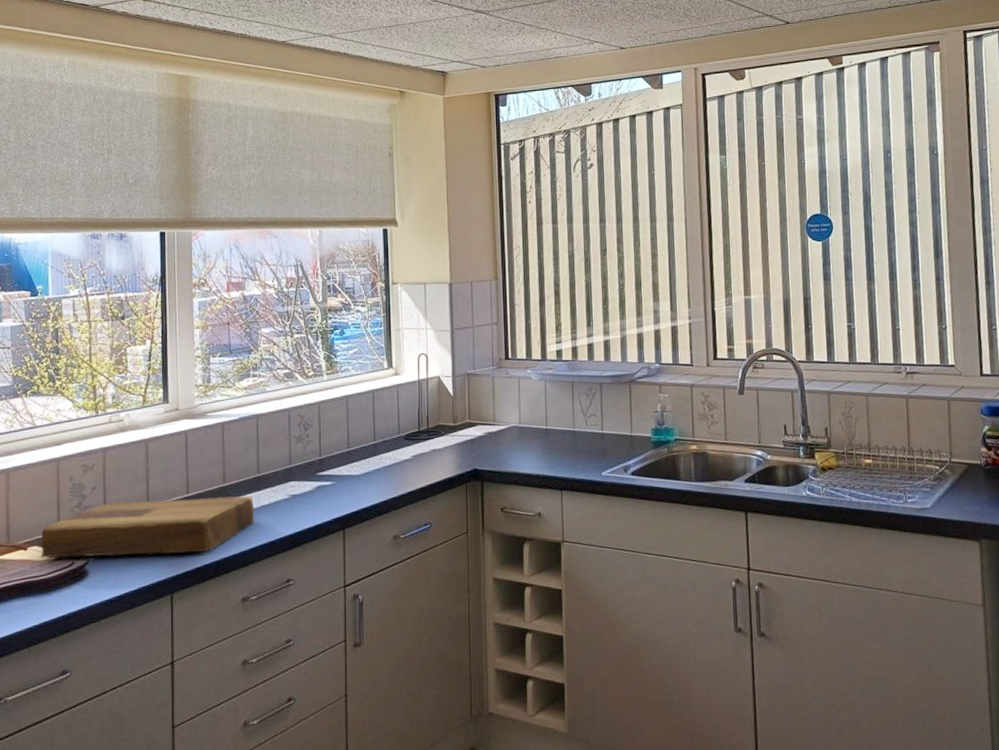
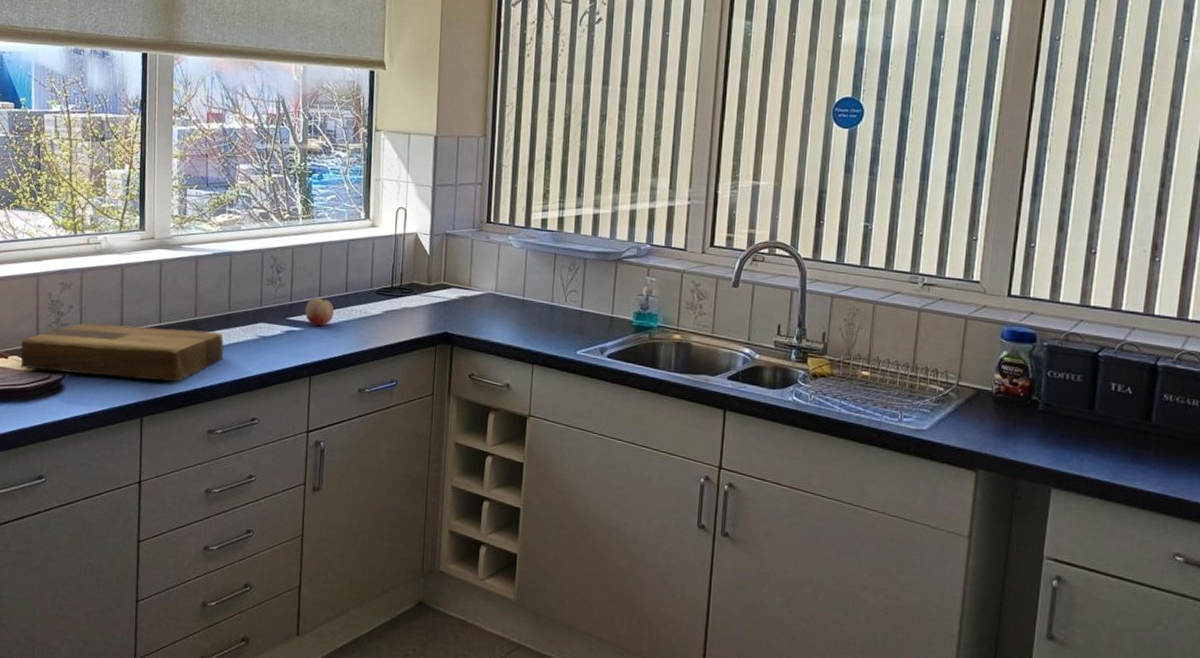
fruit: none [335,450,364,478] -> present [305,297,334,327]

